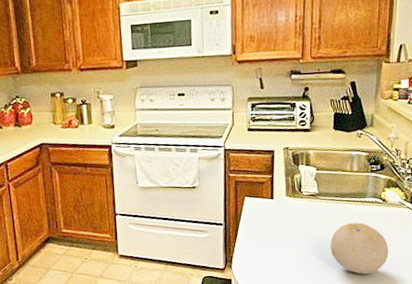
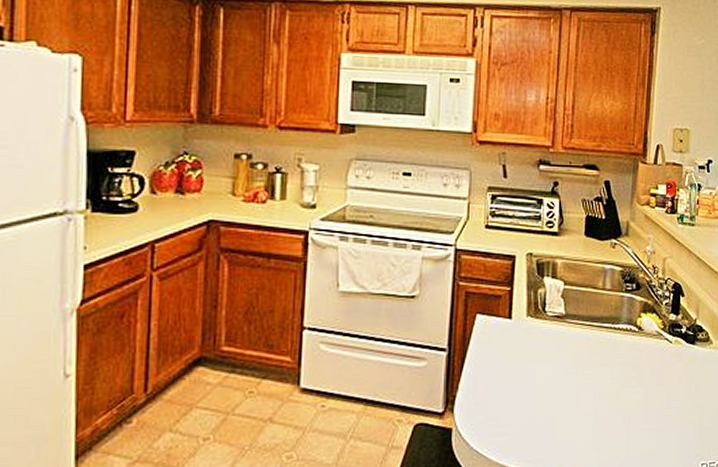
fruit: present [330,222,389,275] -> none [577,356,645,426]

